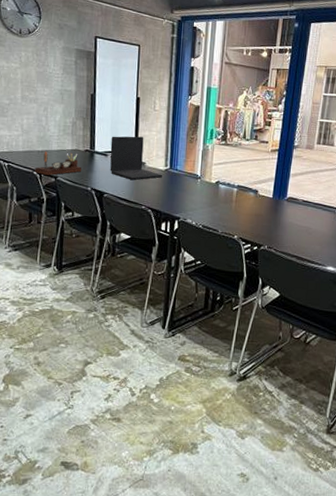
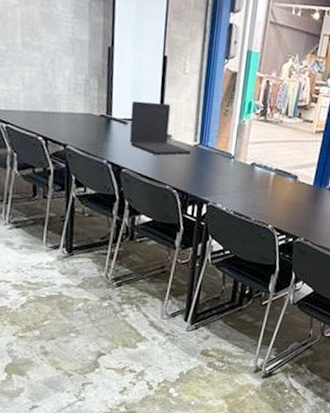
desk organizer: present [35,151,82,175] -> none [39,112,97,143]

